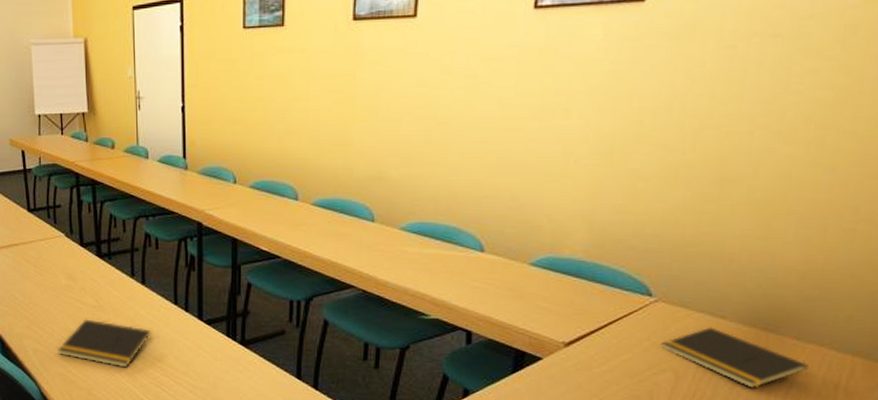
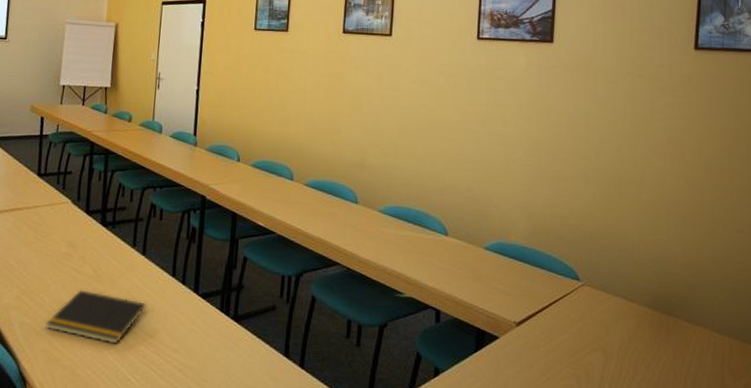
notepad: present [661,327,809,388] -> none [591,310,700,367]

